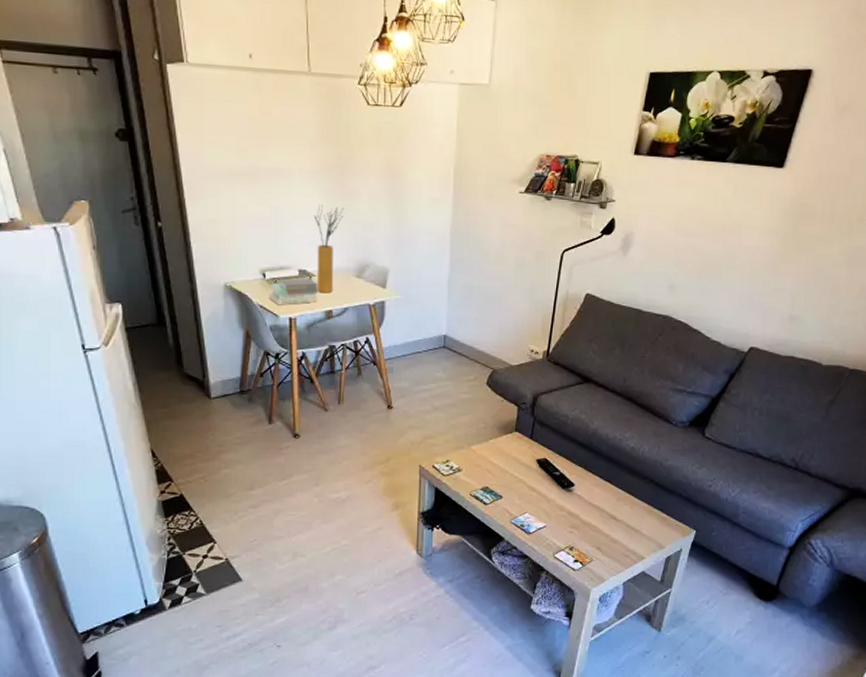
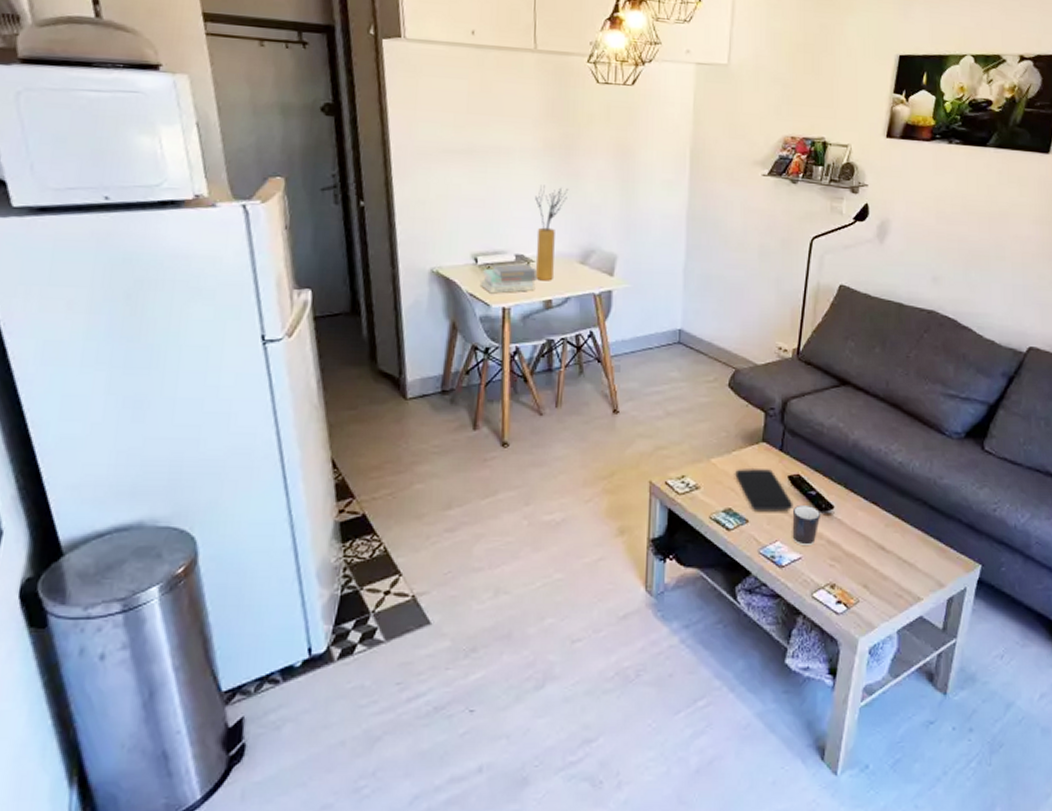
smartphone: none [492,453,540,489] -> present [735,467,793,512]
mug: none [539,484,564,517] -> present [792,506,822,547]

